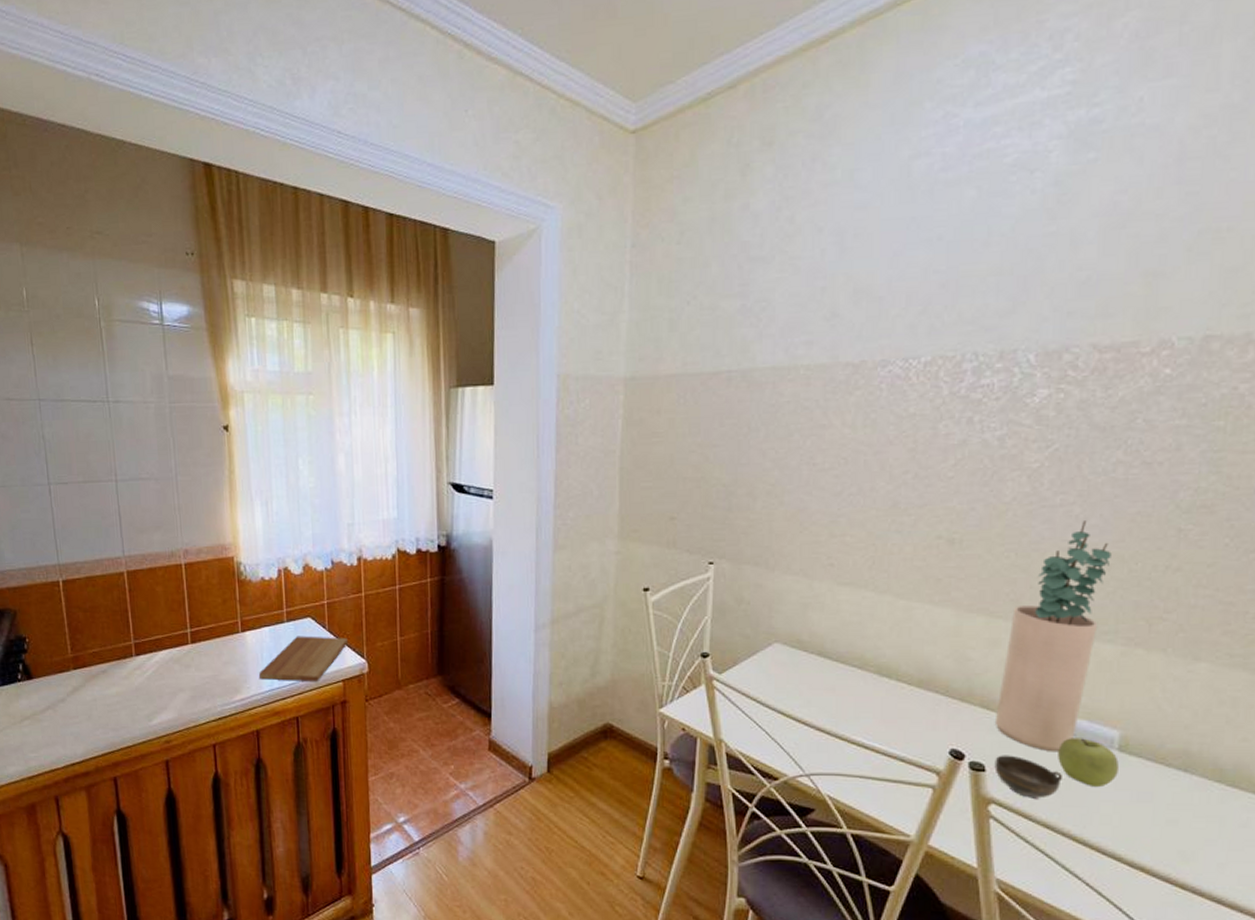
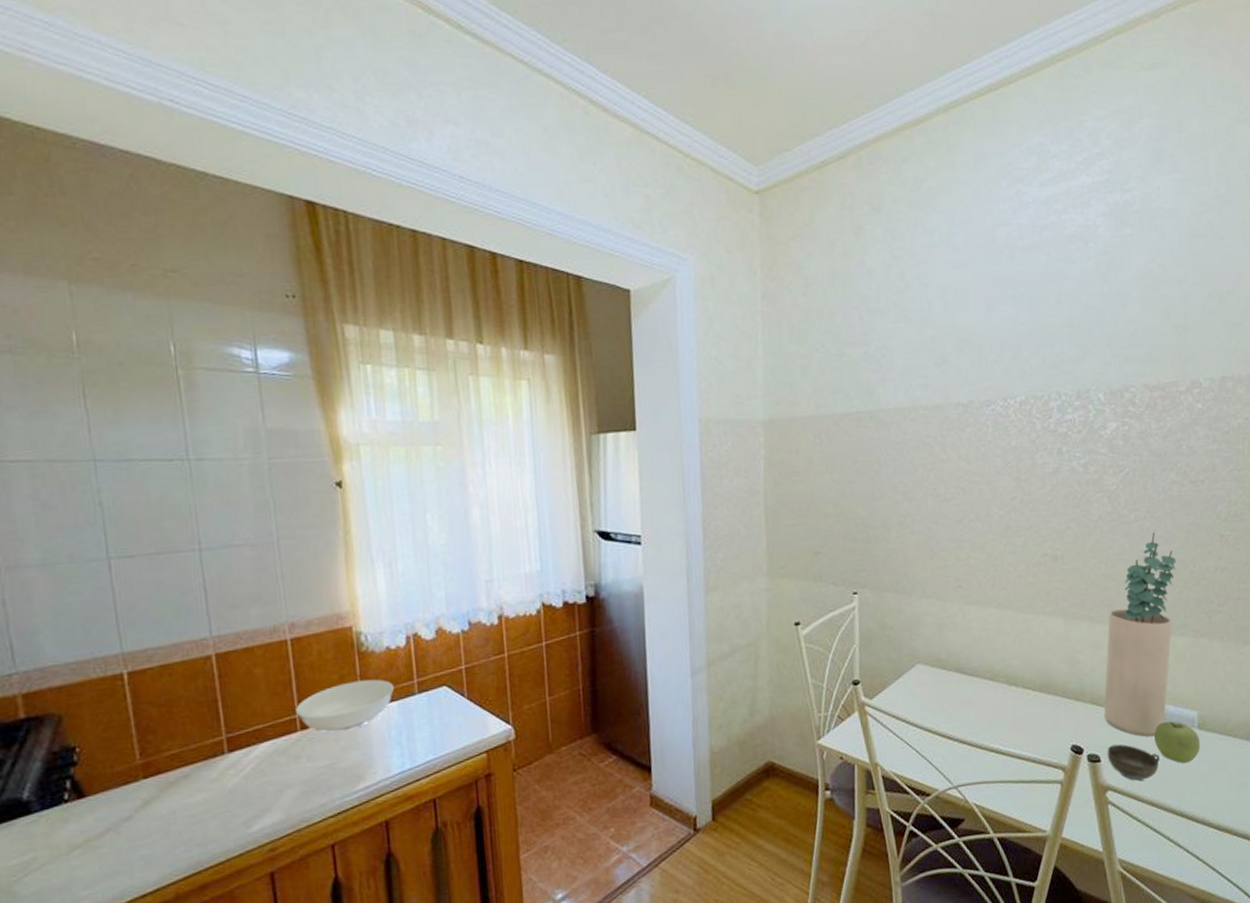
bowl: none [187,605,267,648] -> present [295,679,395,732]
cutting board: present [259,636,348,682] -> none [387,704,490,761]

